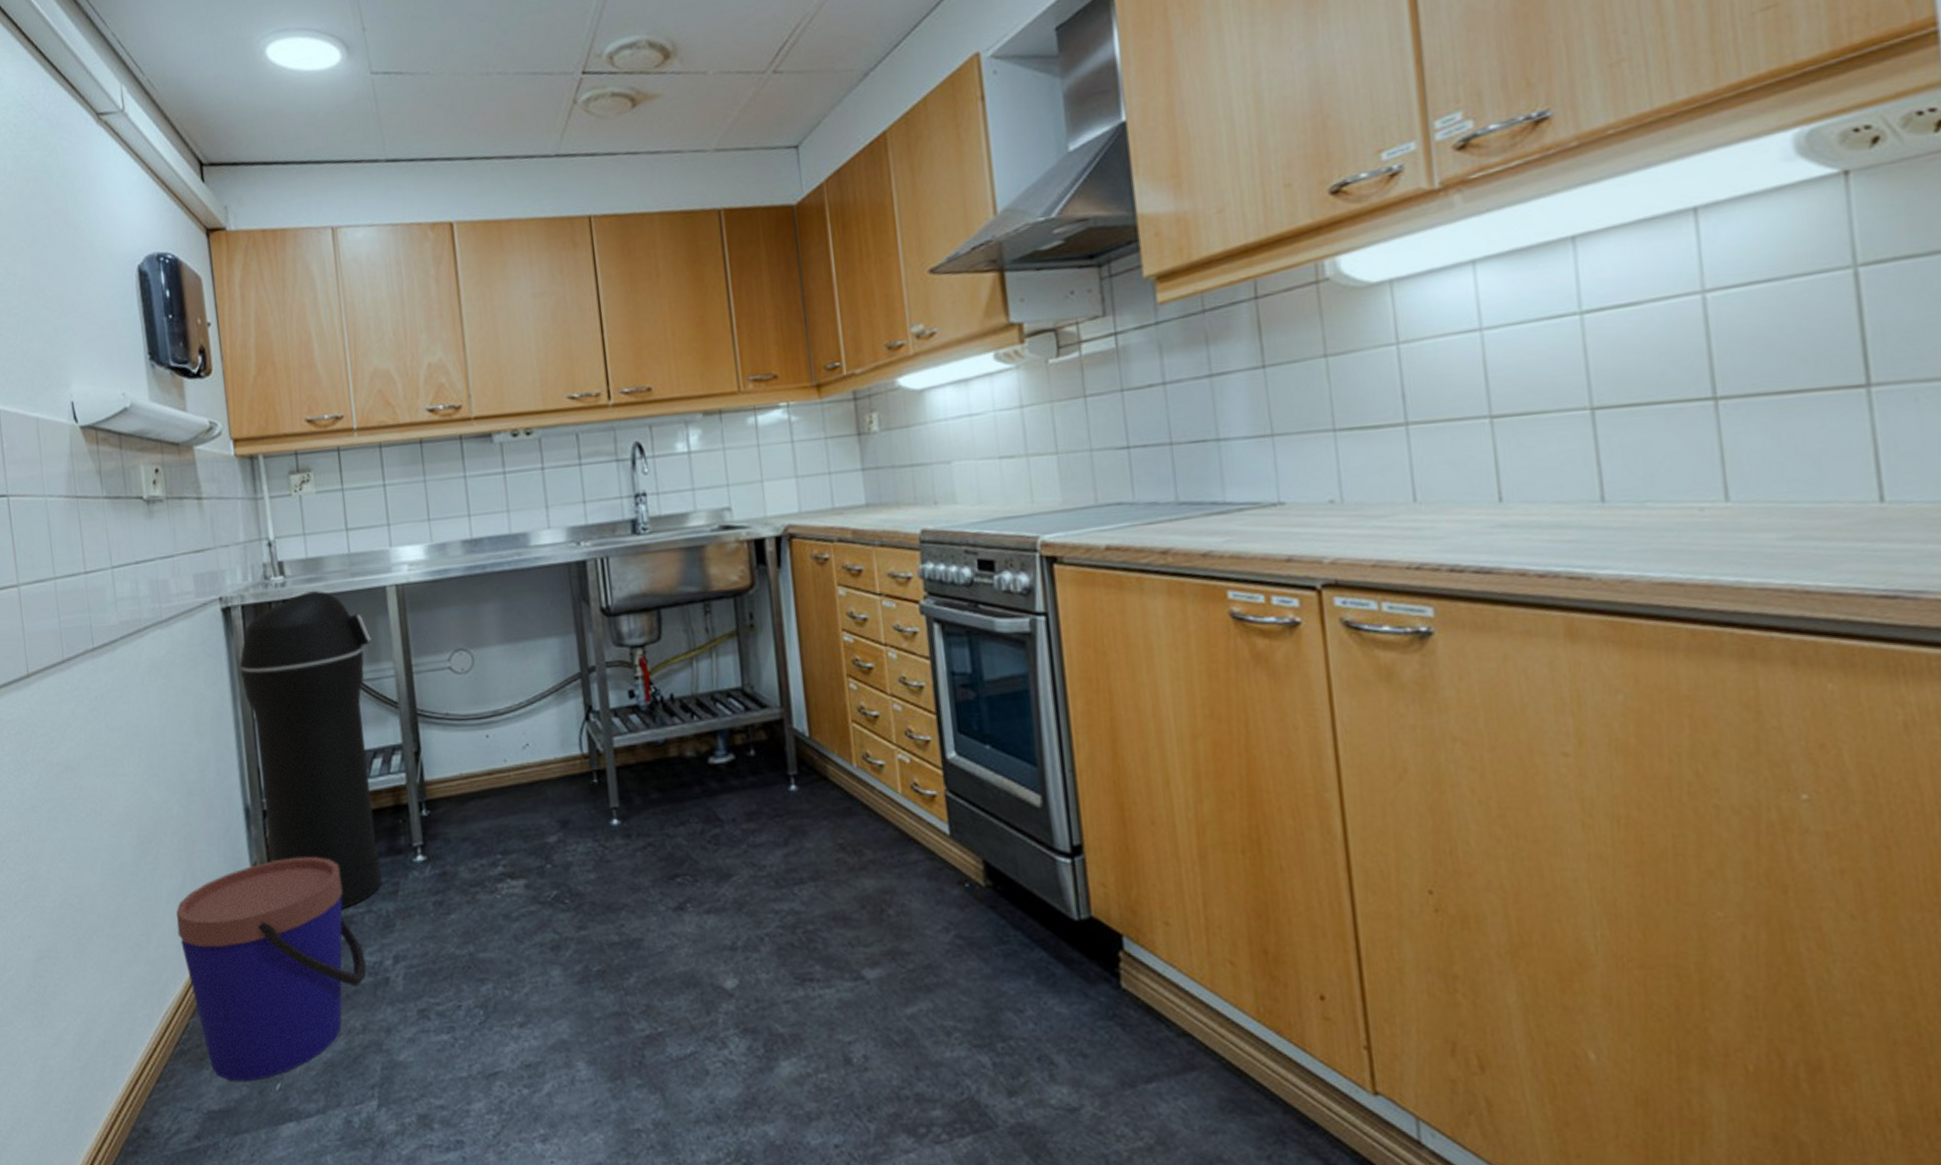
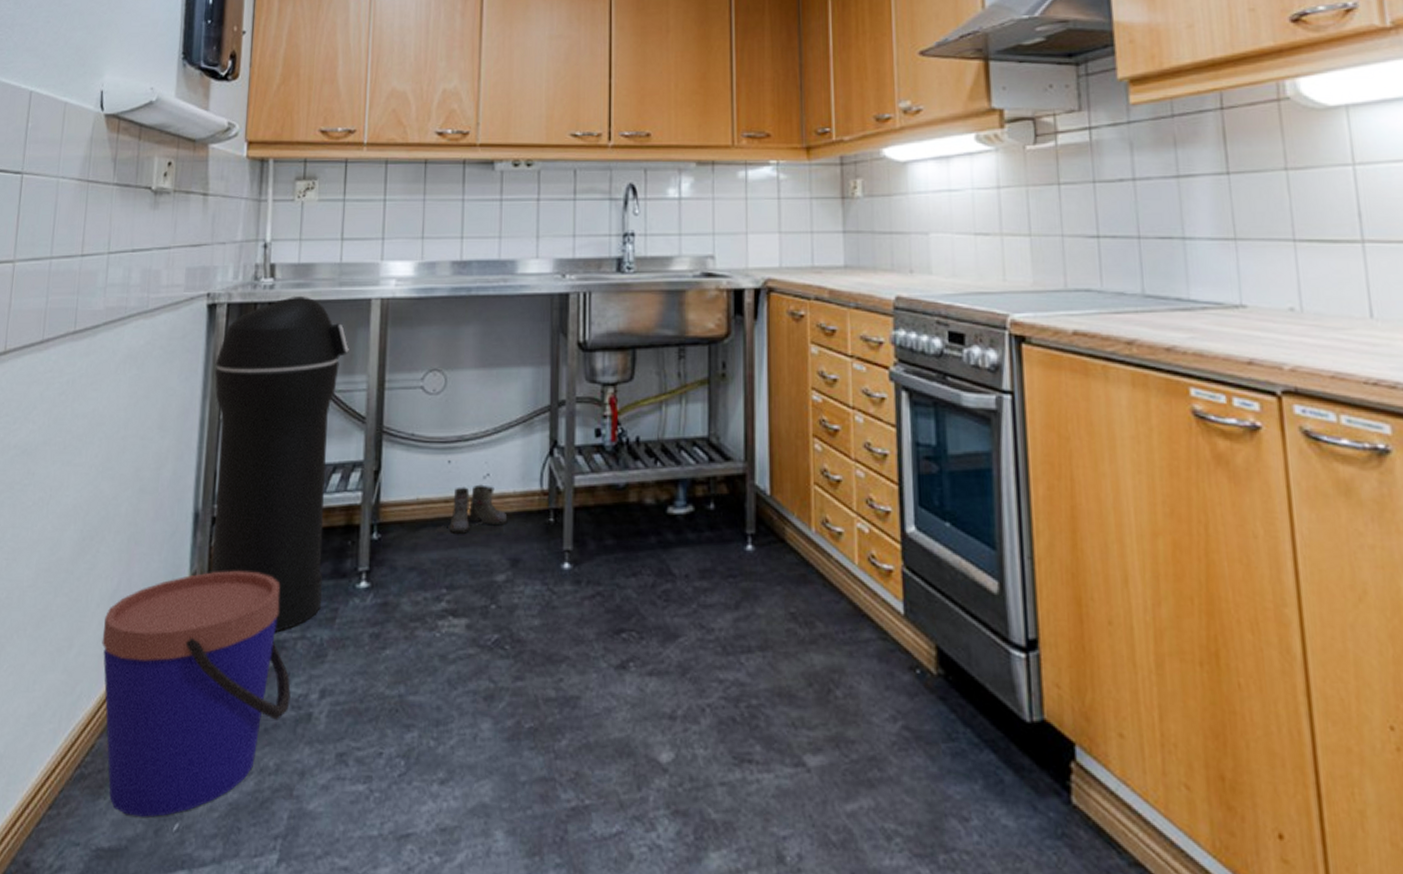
boots: none [488,754,552,803] -> present [441,484,508,534]

